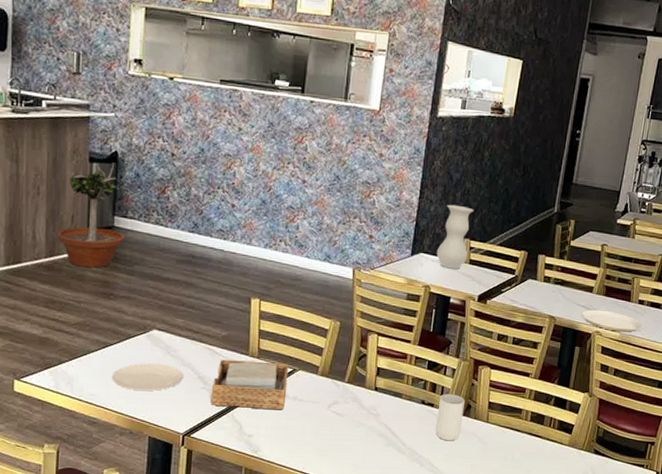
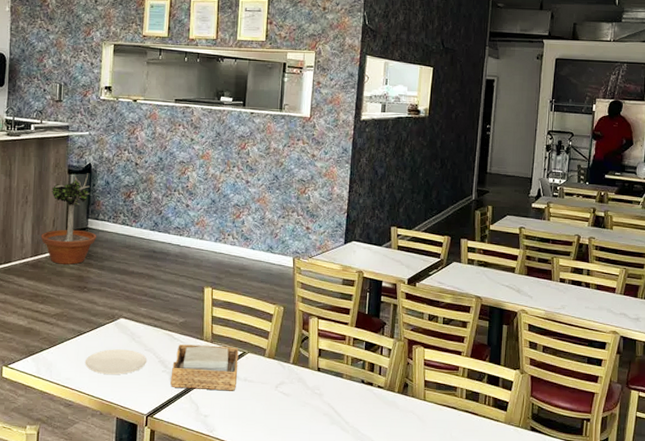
cup: present [435,394,465,441] -> none [376,373,402,420]
vase: present [436,204,474,269] -> none [367,196,399,255]
plate: present [581,309,642,332] -> none [506,289,565,310]

